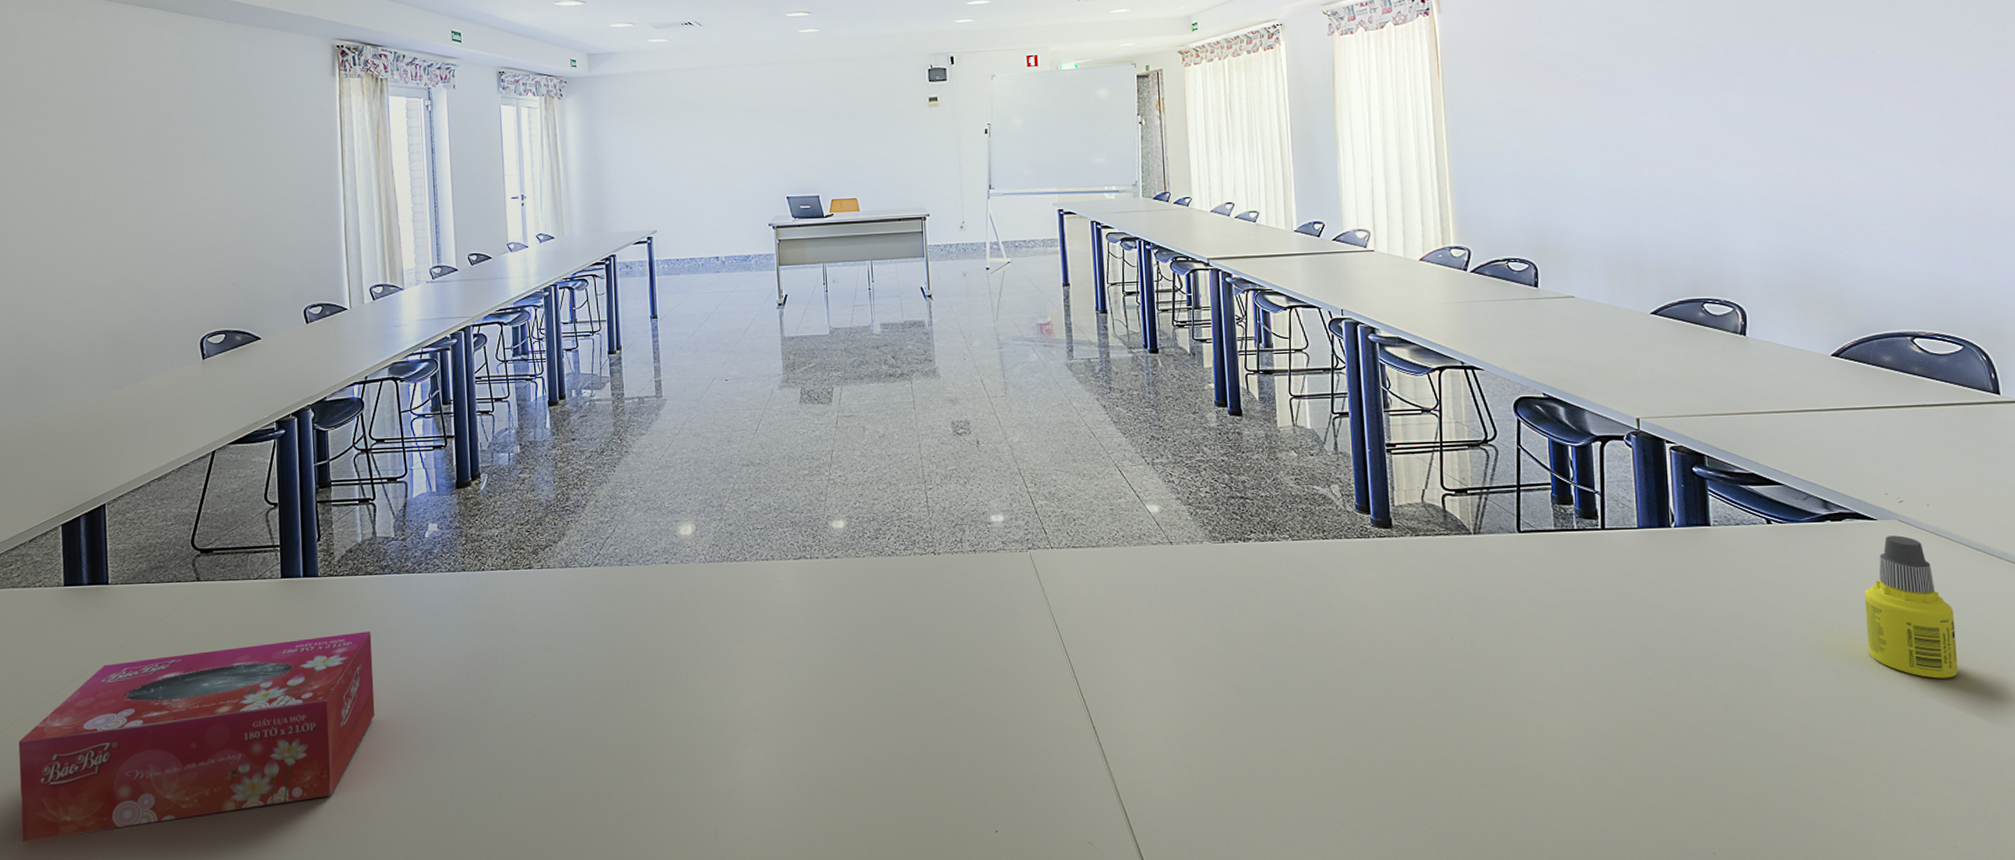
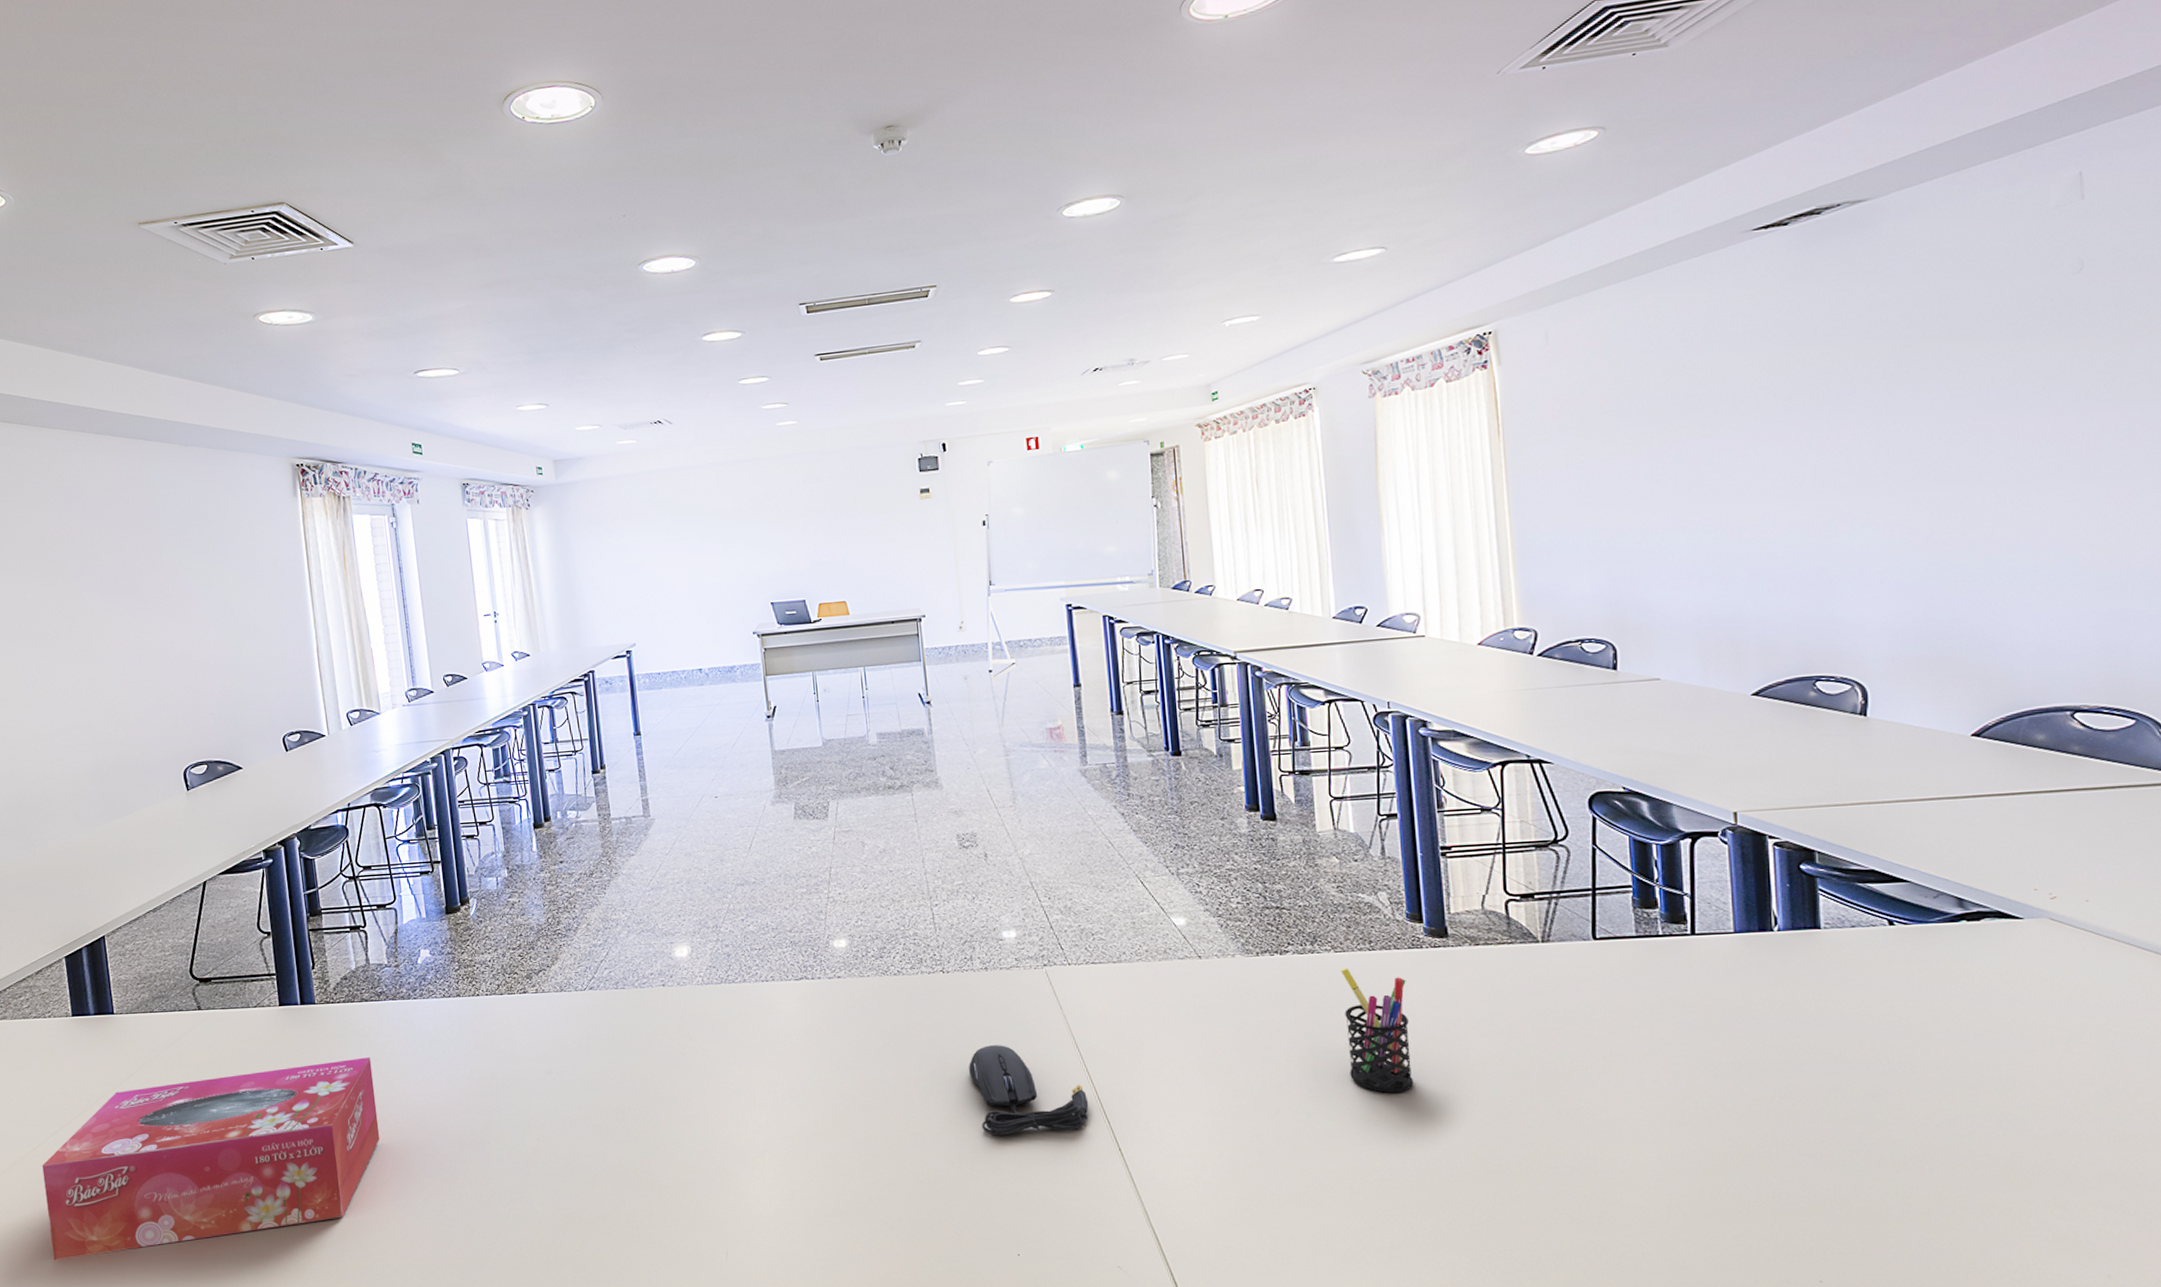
computer mouse: none [955,625,1066,714] -> present [969,1045,1089,1136]
pen holder: none [1297,555,1361,674] -> present [1340,968,1414,1093]
bottle: present [1864,535,1959,679] -> none [2006,936,2120,1093]

